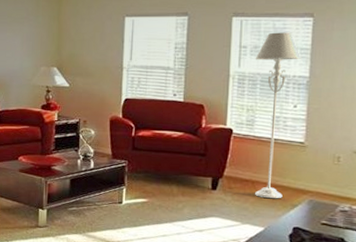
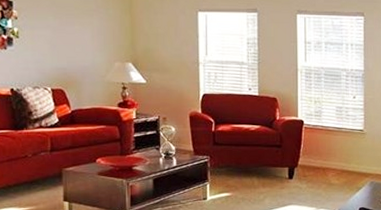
floor lamp: present [255,32,302,199] -> none [318,29,357,184]

